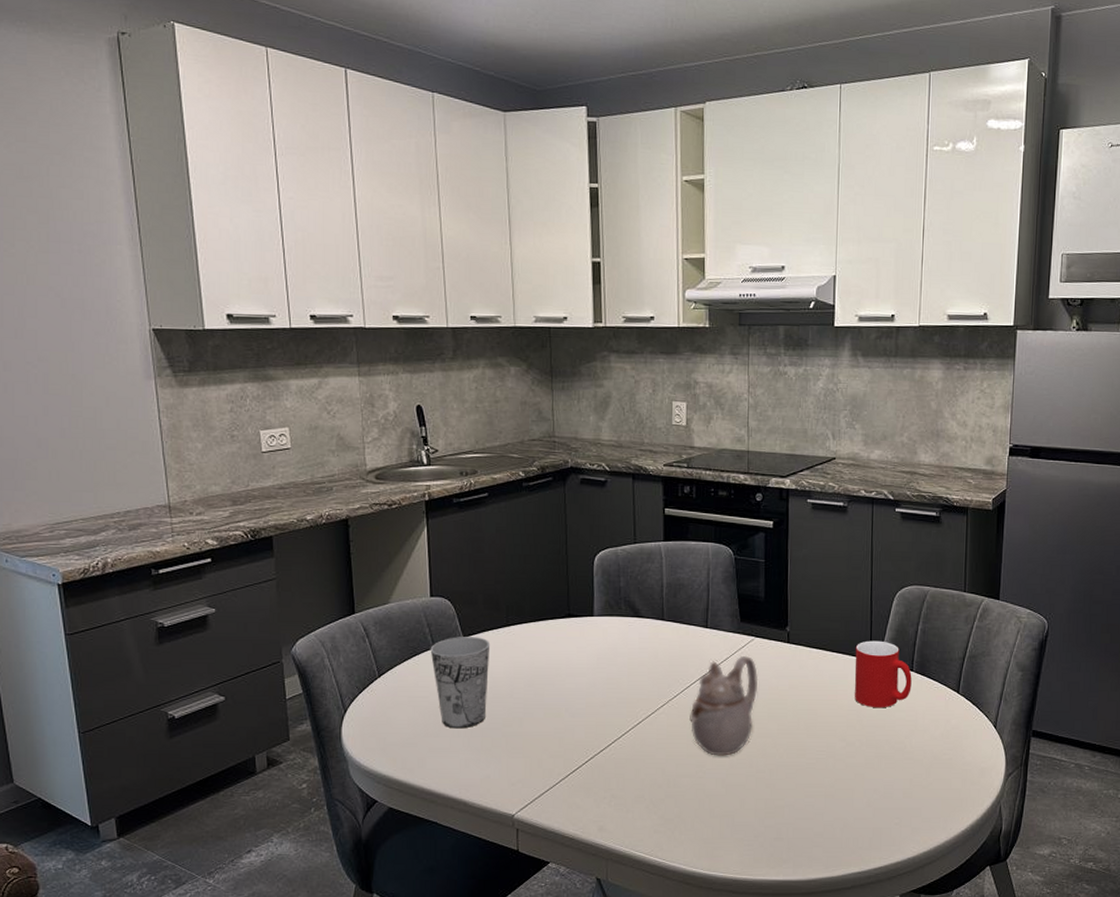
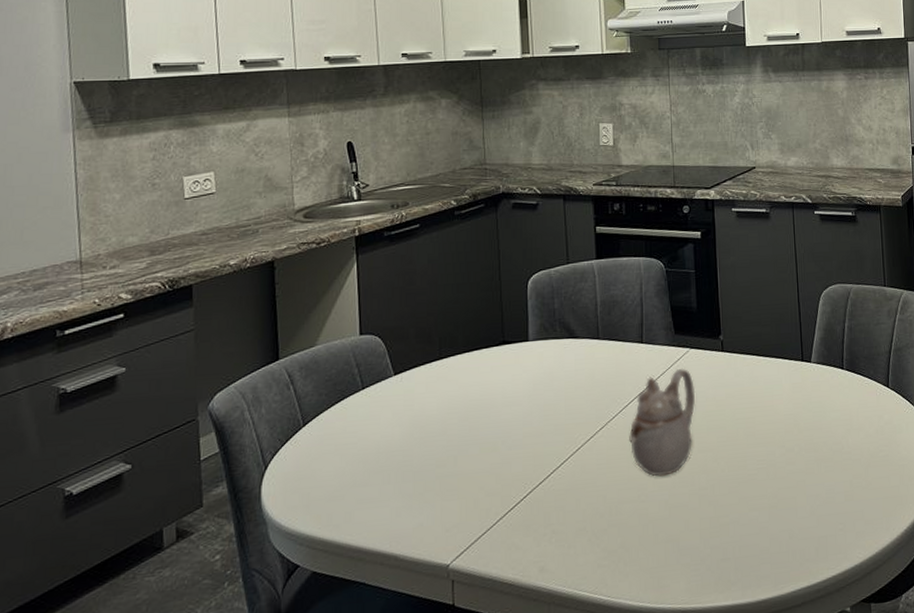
cup: present [430,637,491,729] -> none [359,373,423,475]
cup: present [854,640,912,708] -> none [787,341,844,410]

